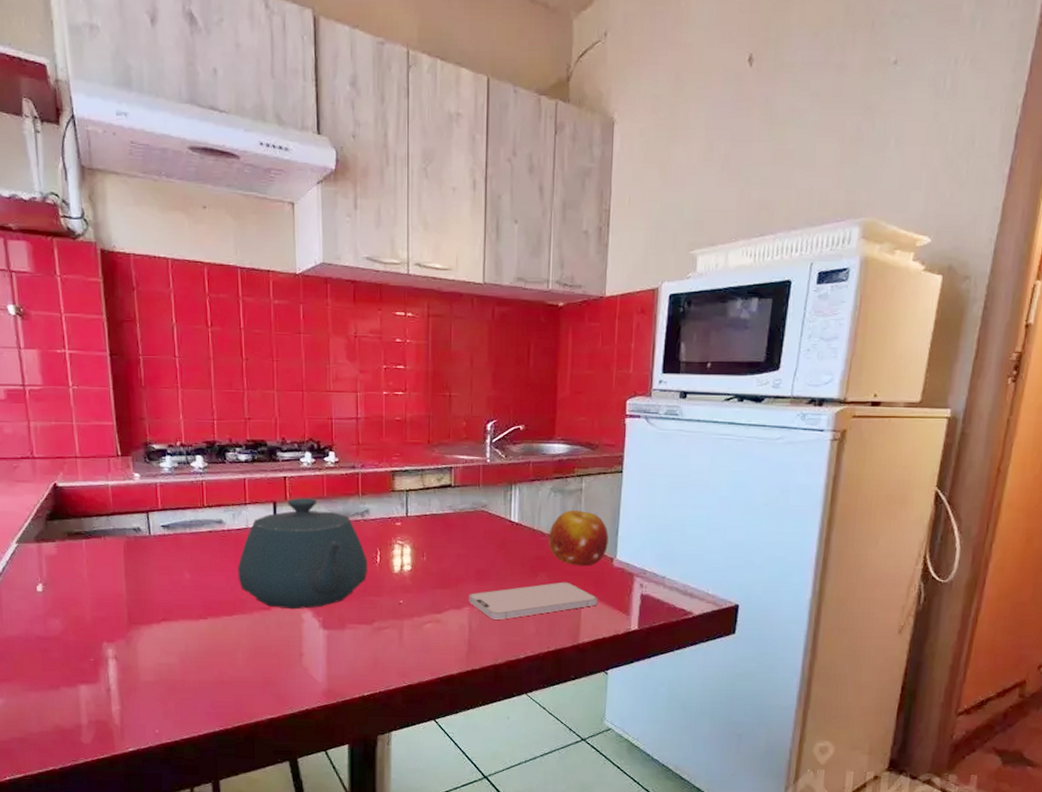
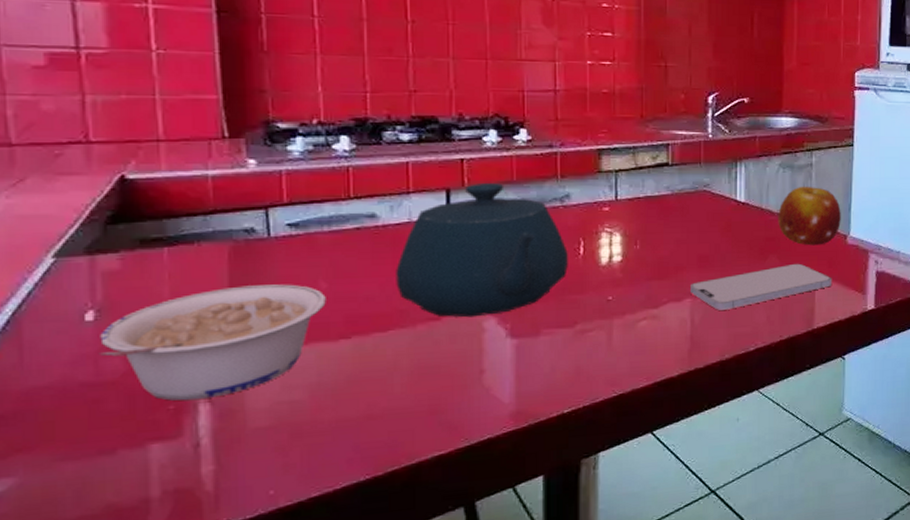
legume: none [46,572,190,656] -> present [98,284,326,401]

